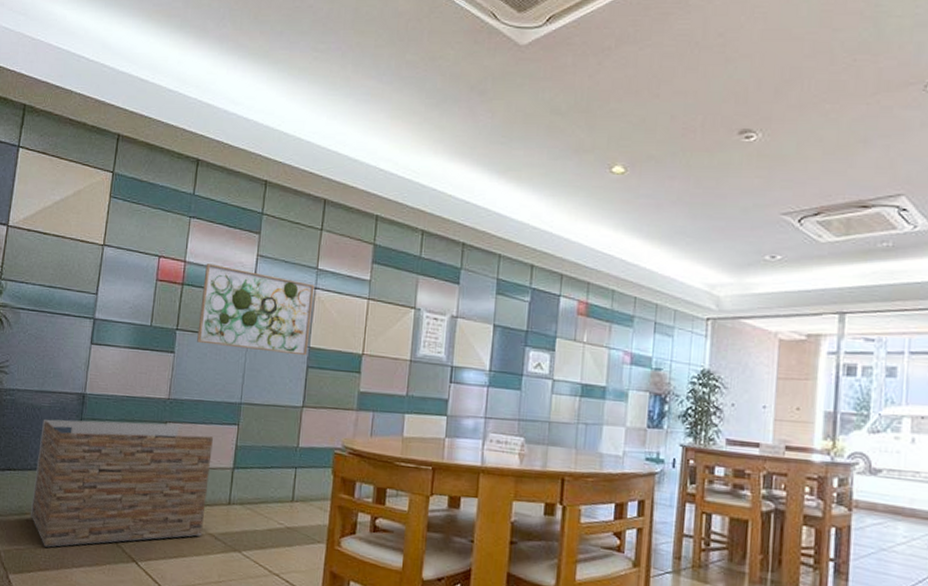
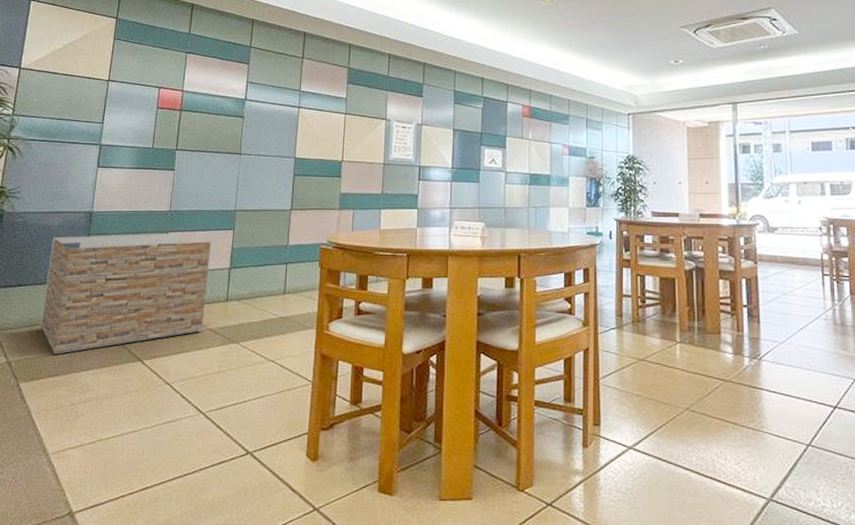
wall art: present [197,264,315,356] -> none [195,91,298,166]

